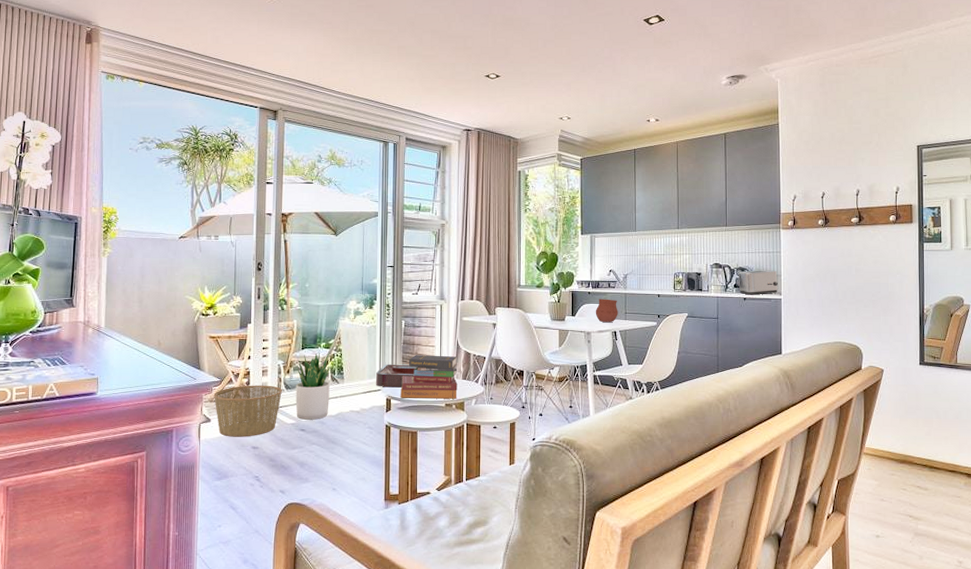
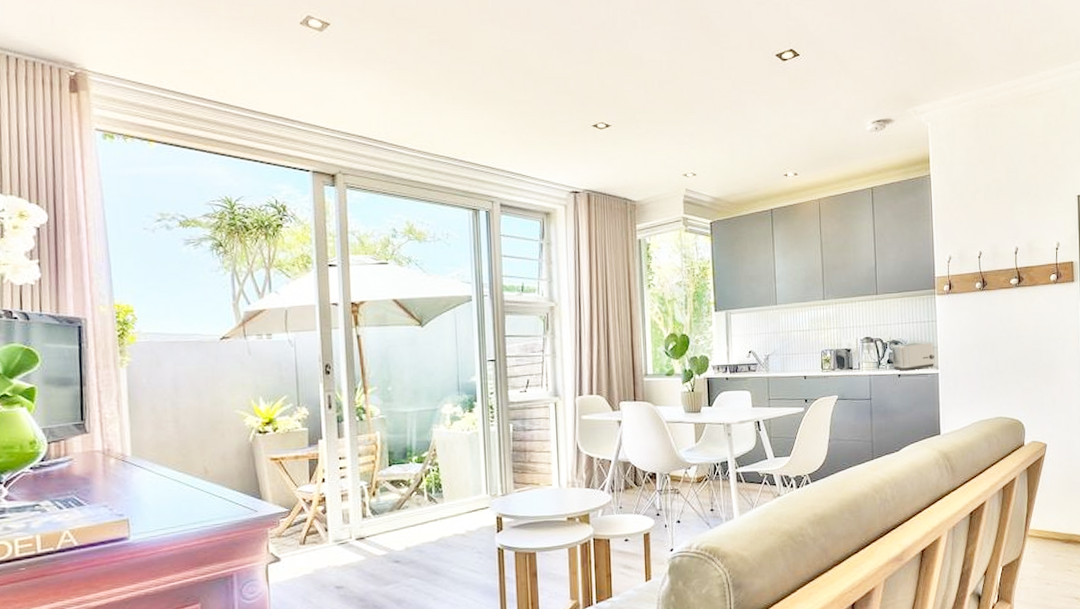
basket: present [213,385,282,437] -> none [281,511,368,577]
planter: present [295,352,331,420] -> none [384,467,428,550]
decorative tray: present [375,364,418,388] -> none [481,475,532,504]
books: present [400,355,458,399] -> none [513,461,580,515]
ceramic pot: present [595,299,618,323] -> none [735,384,761,412]

